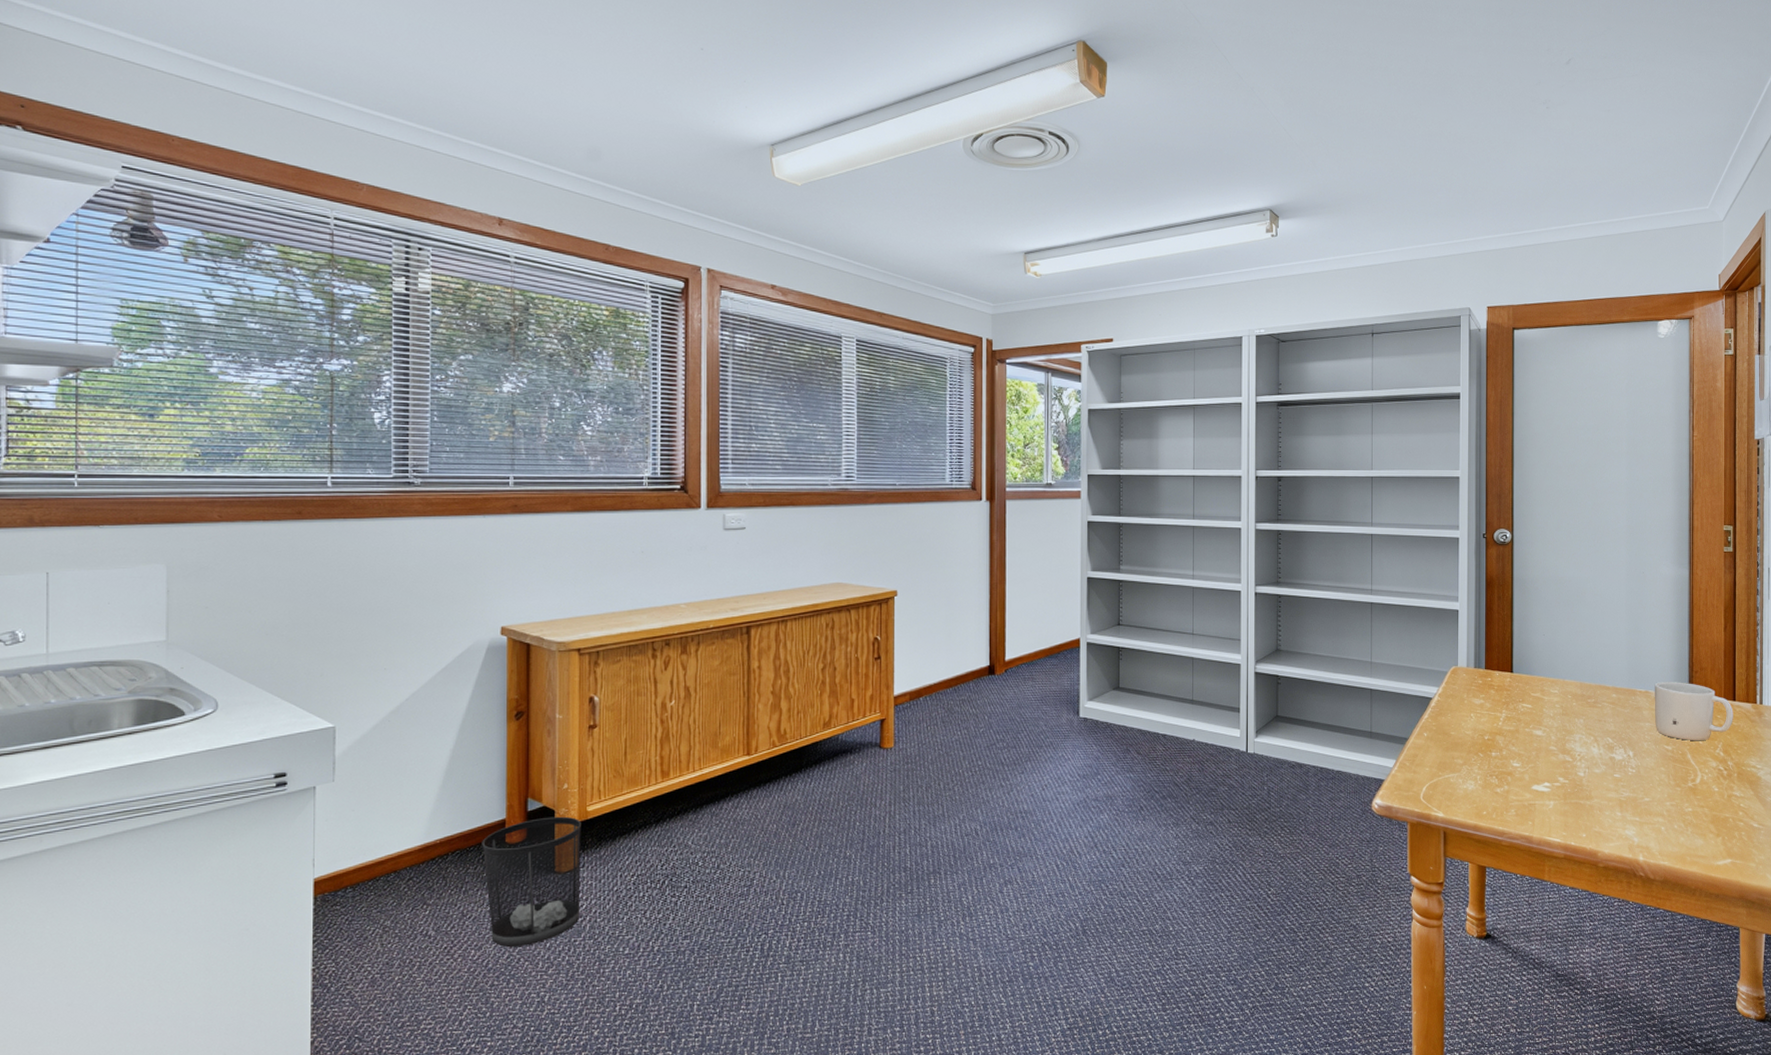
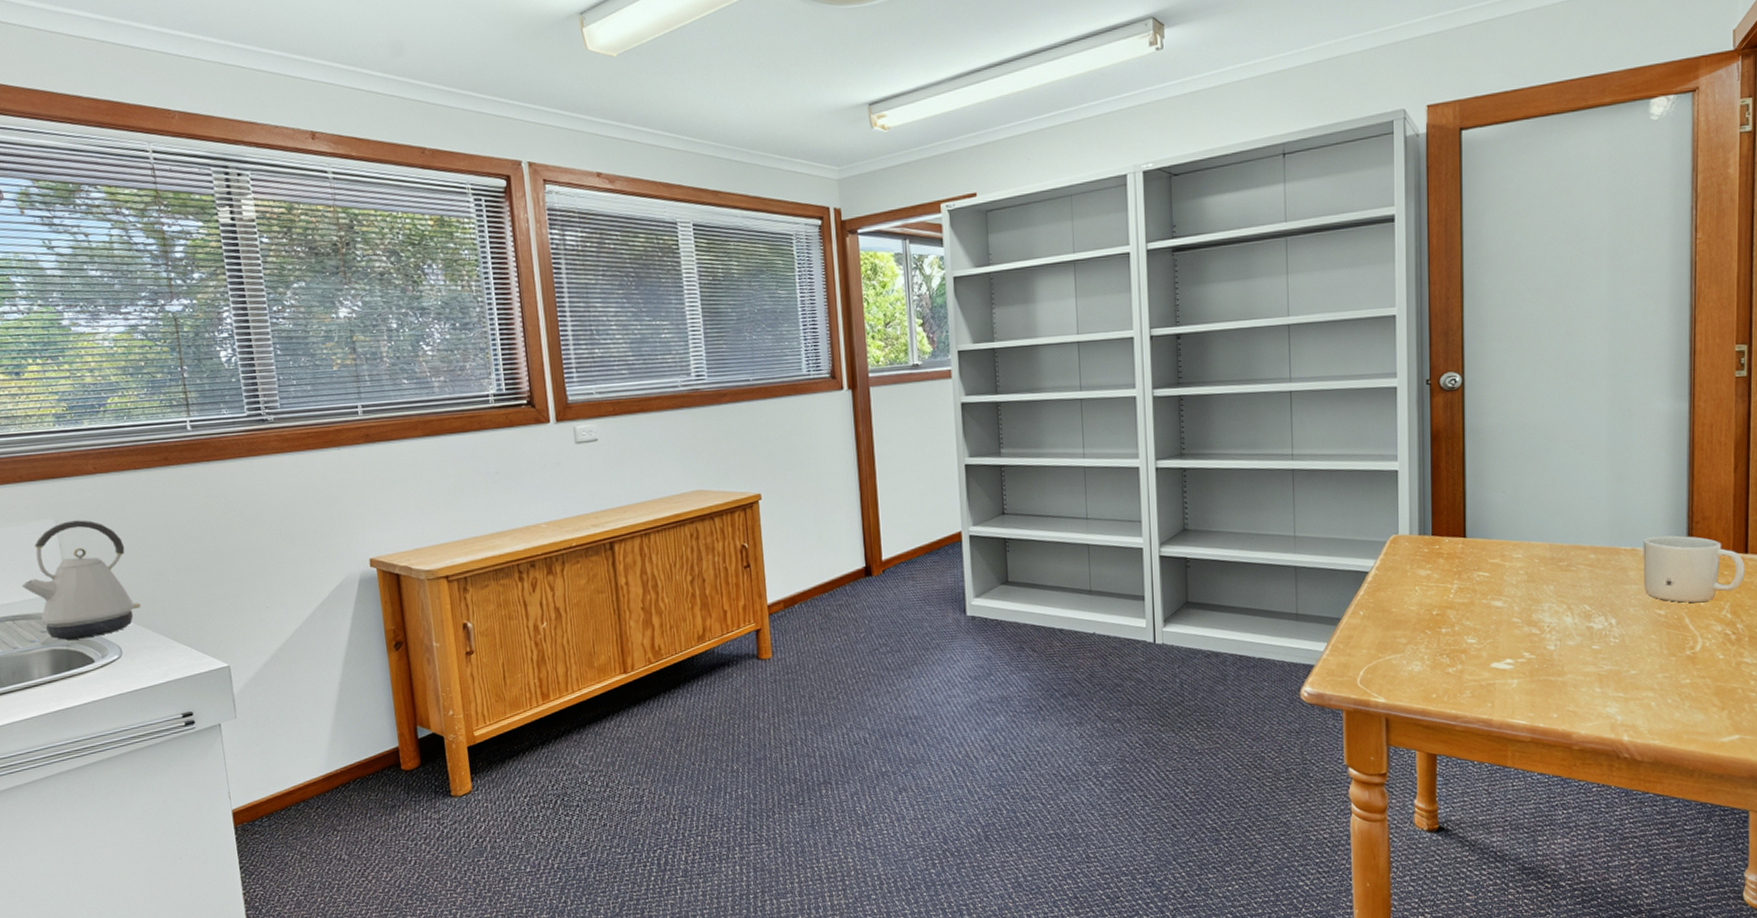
kettle: none [115,567,247,690] -> present [21,520,141,640]
waste bin: present [482,816,581,947] -> none [379,742,480,868]

